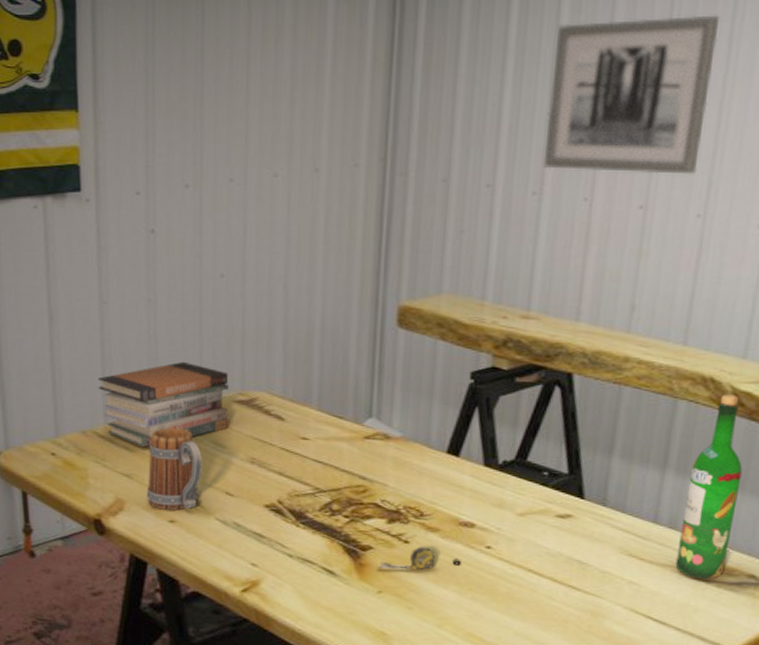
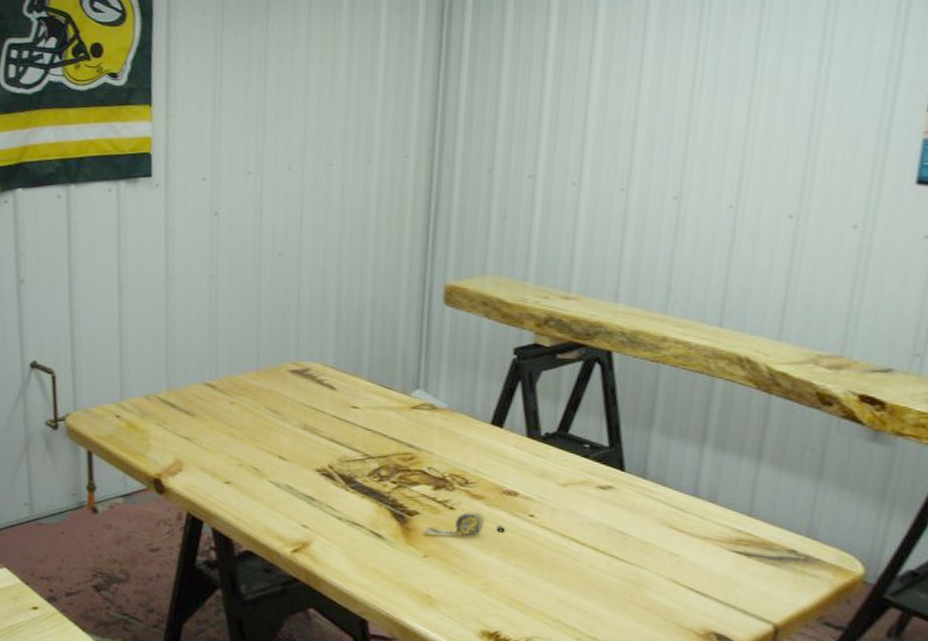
book stack: present [98,361,229,448] -> none [162,332,284,413]
mug: present [147,427,203,511] -> none [204,394,258,473]
wall art: present [543,15,720,175] -> none [581,25,747,169]
wine bottle: present [675,394,743,579] -> none [716,374,780,553]

